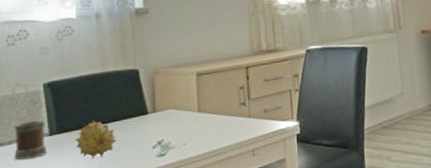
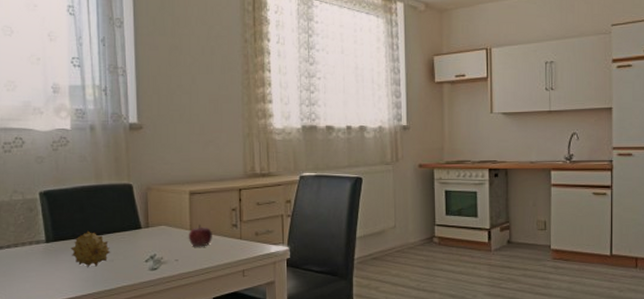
mug: present [14,119,47,160] -> none [12,226,44,263]
fruit: none [196,105,221,129] -> present [188,224,212,247]

